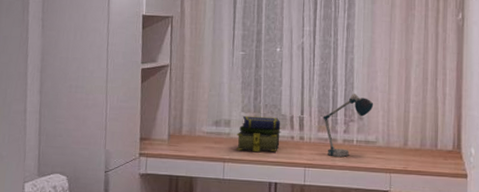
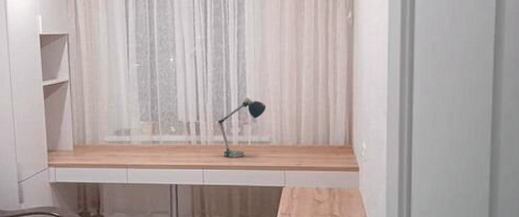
stack of books: present [237,115,282,152] -> none [137,124,179,158]

